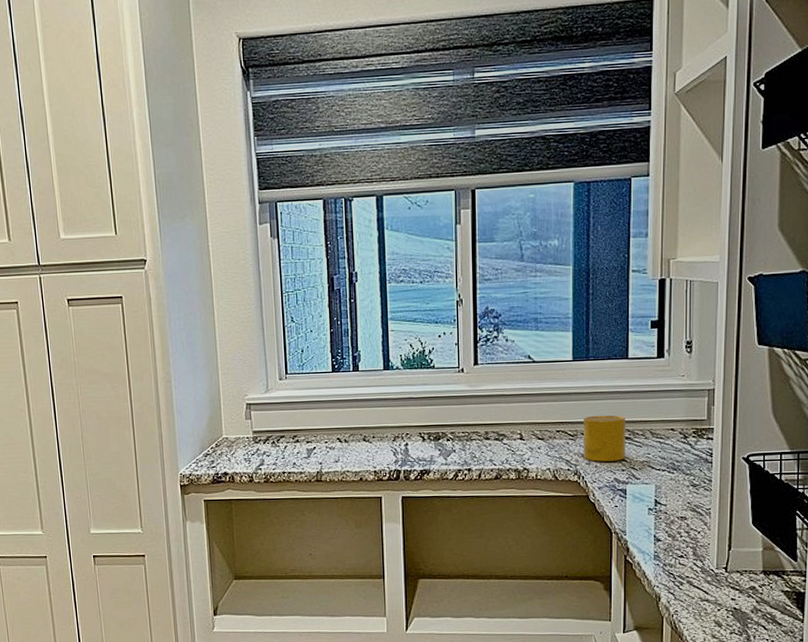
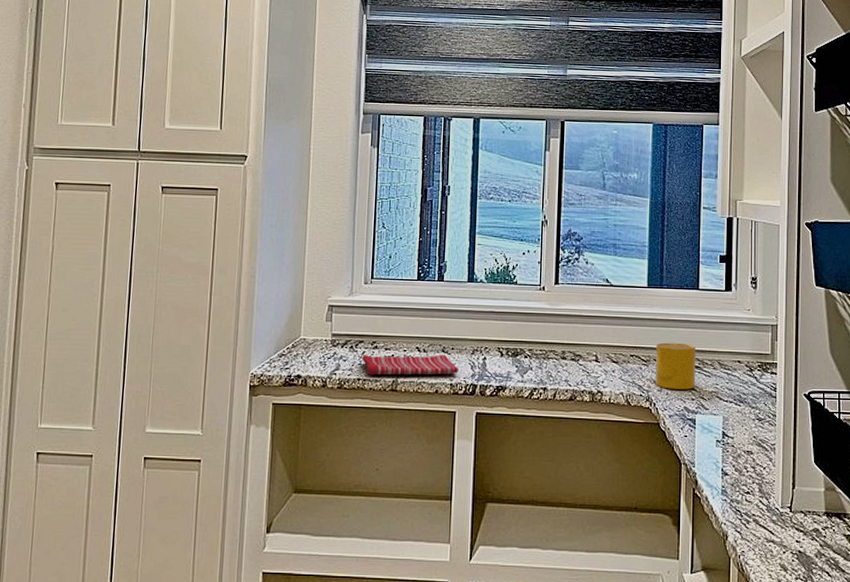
dish towel: none [285,443,381,468] -> present [362,354,458,375]

